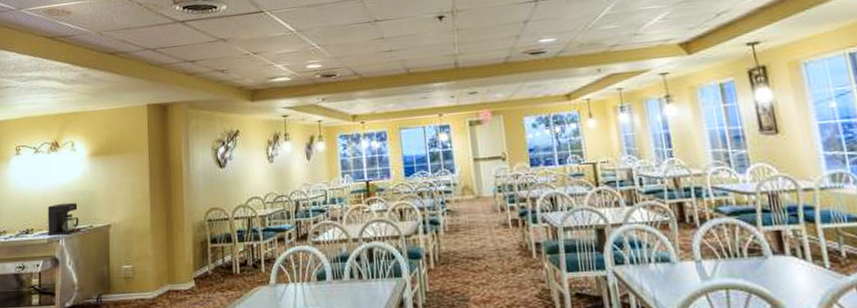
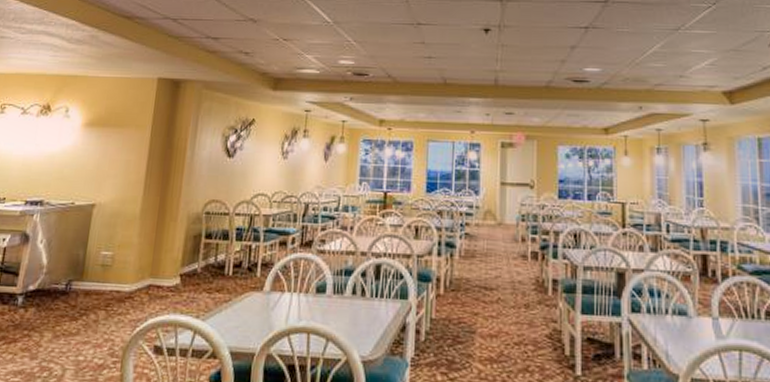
coffee maker: present [48,202,82,236] -> none [22,173,62,210]

